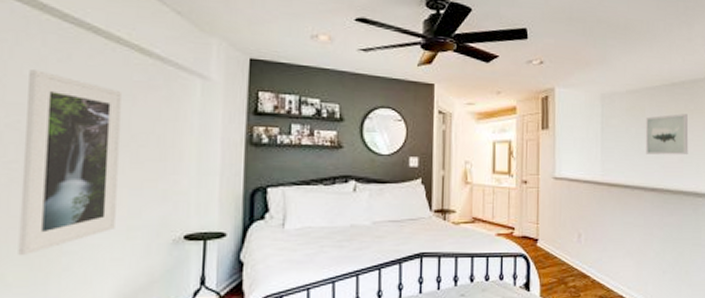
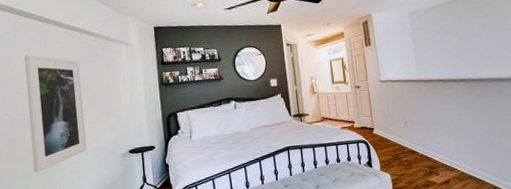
wall art: present [645,114,689,156] -> none [448,18,488,54]

